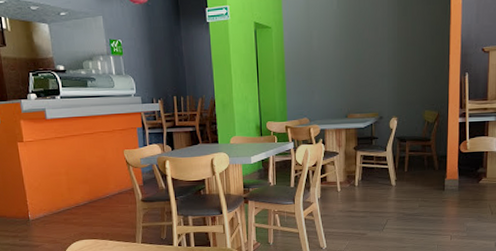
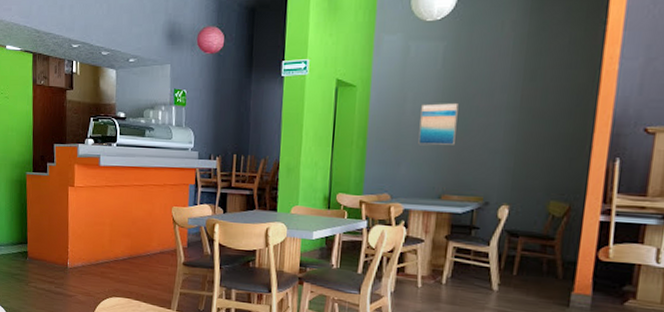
wall art: none [325,36,353,75] -> present [418,102,459,146]

